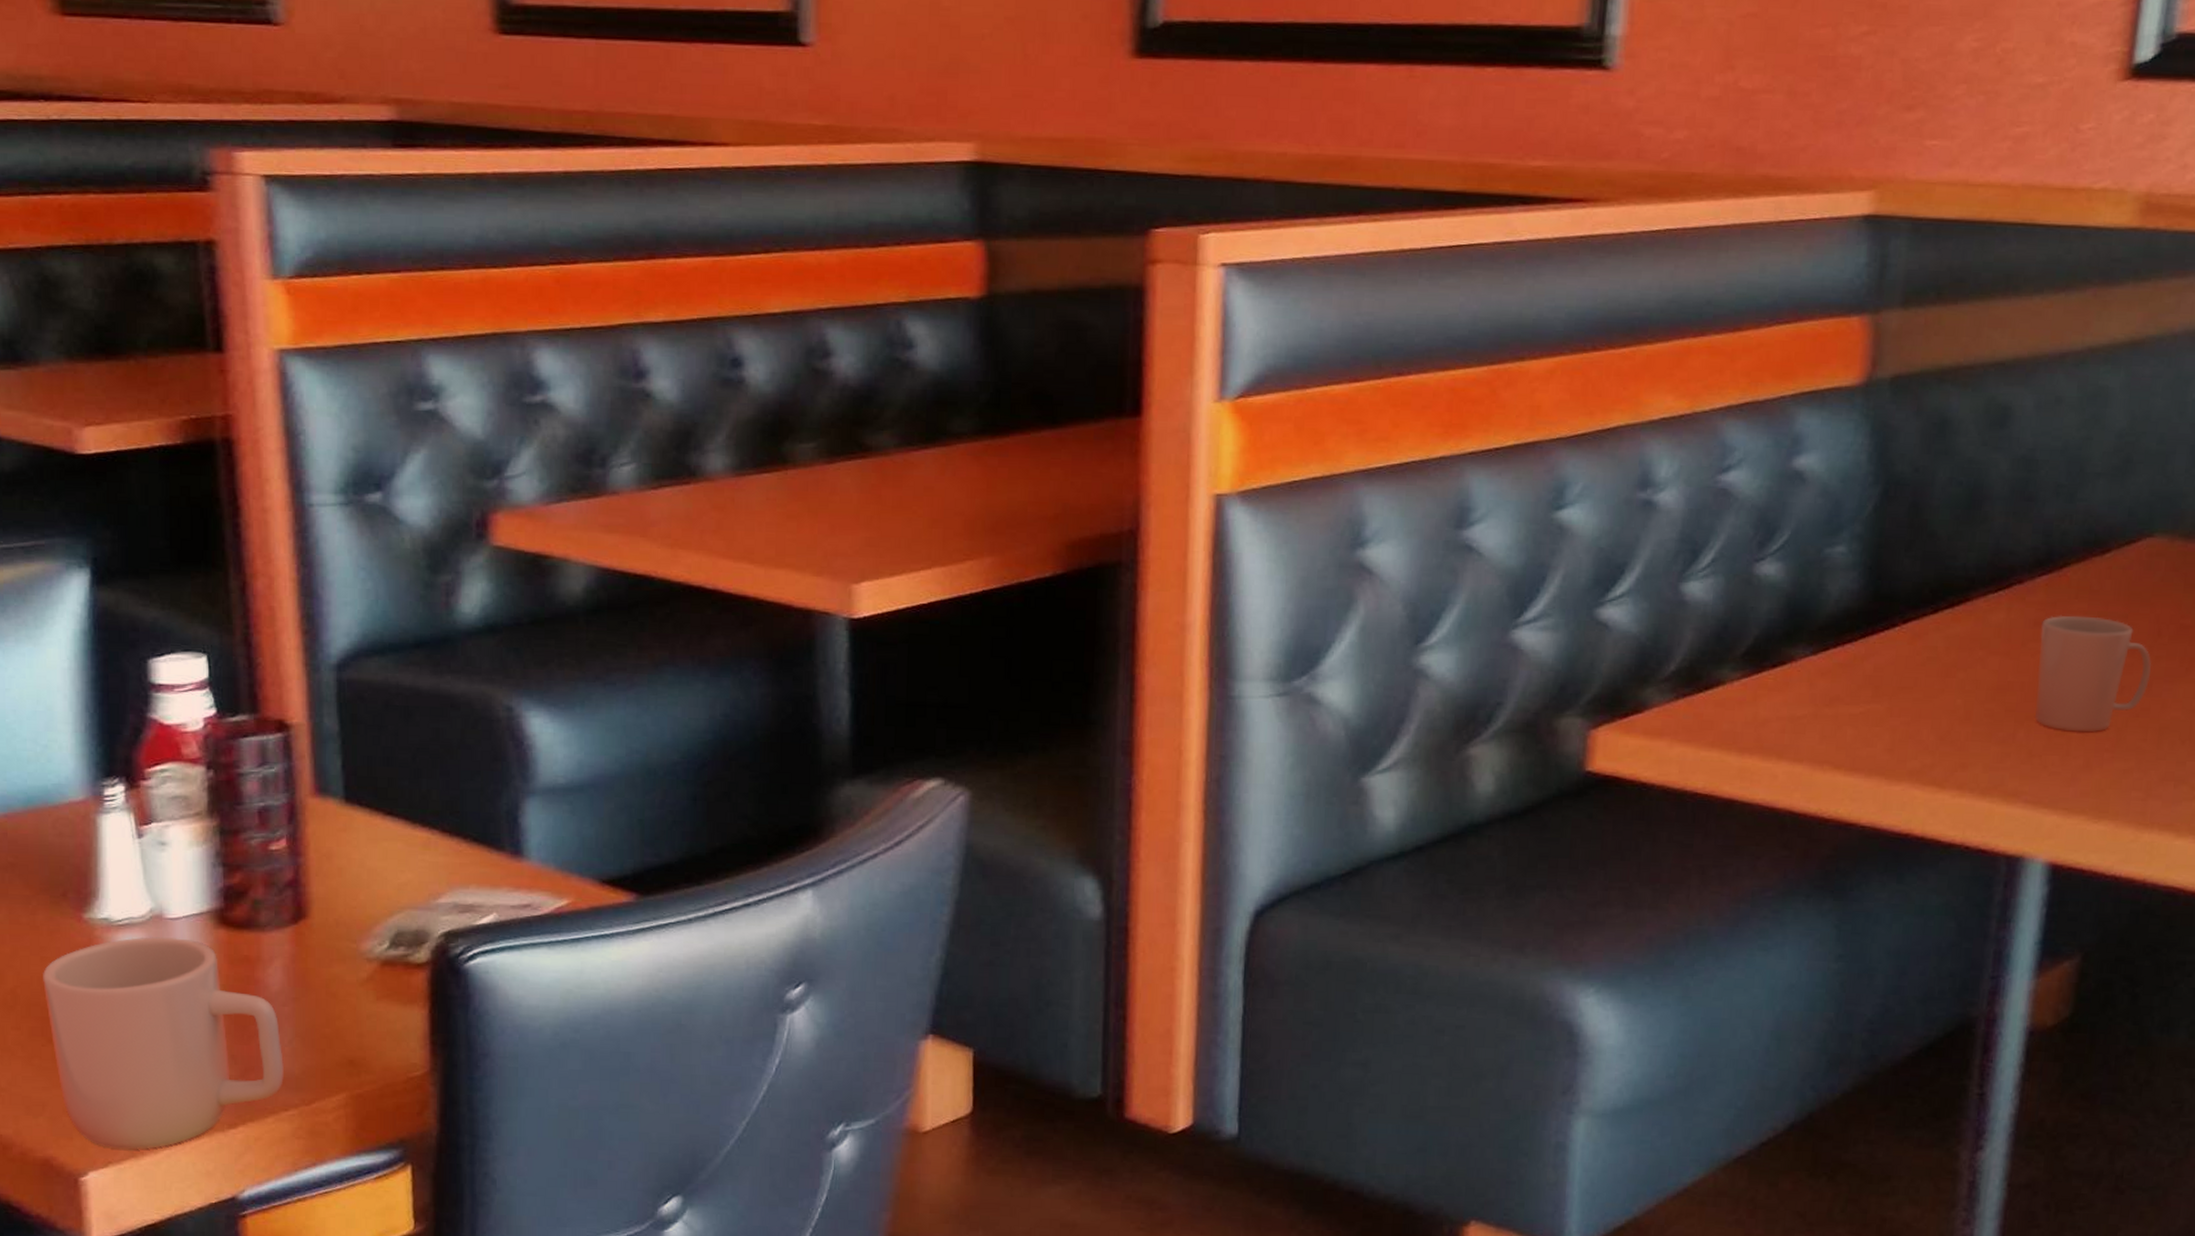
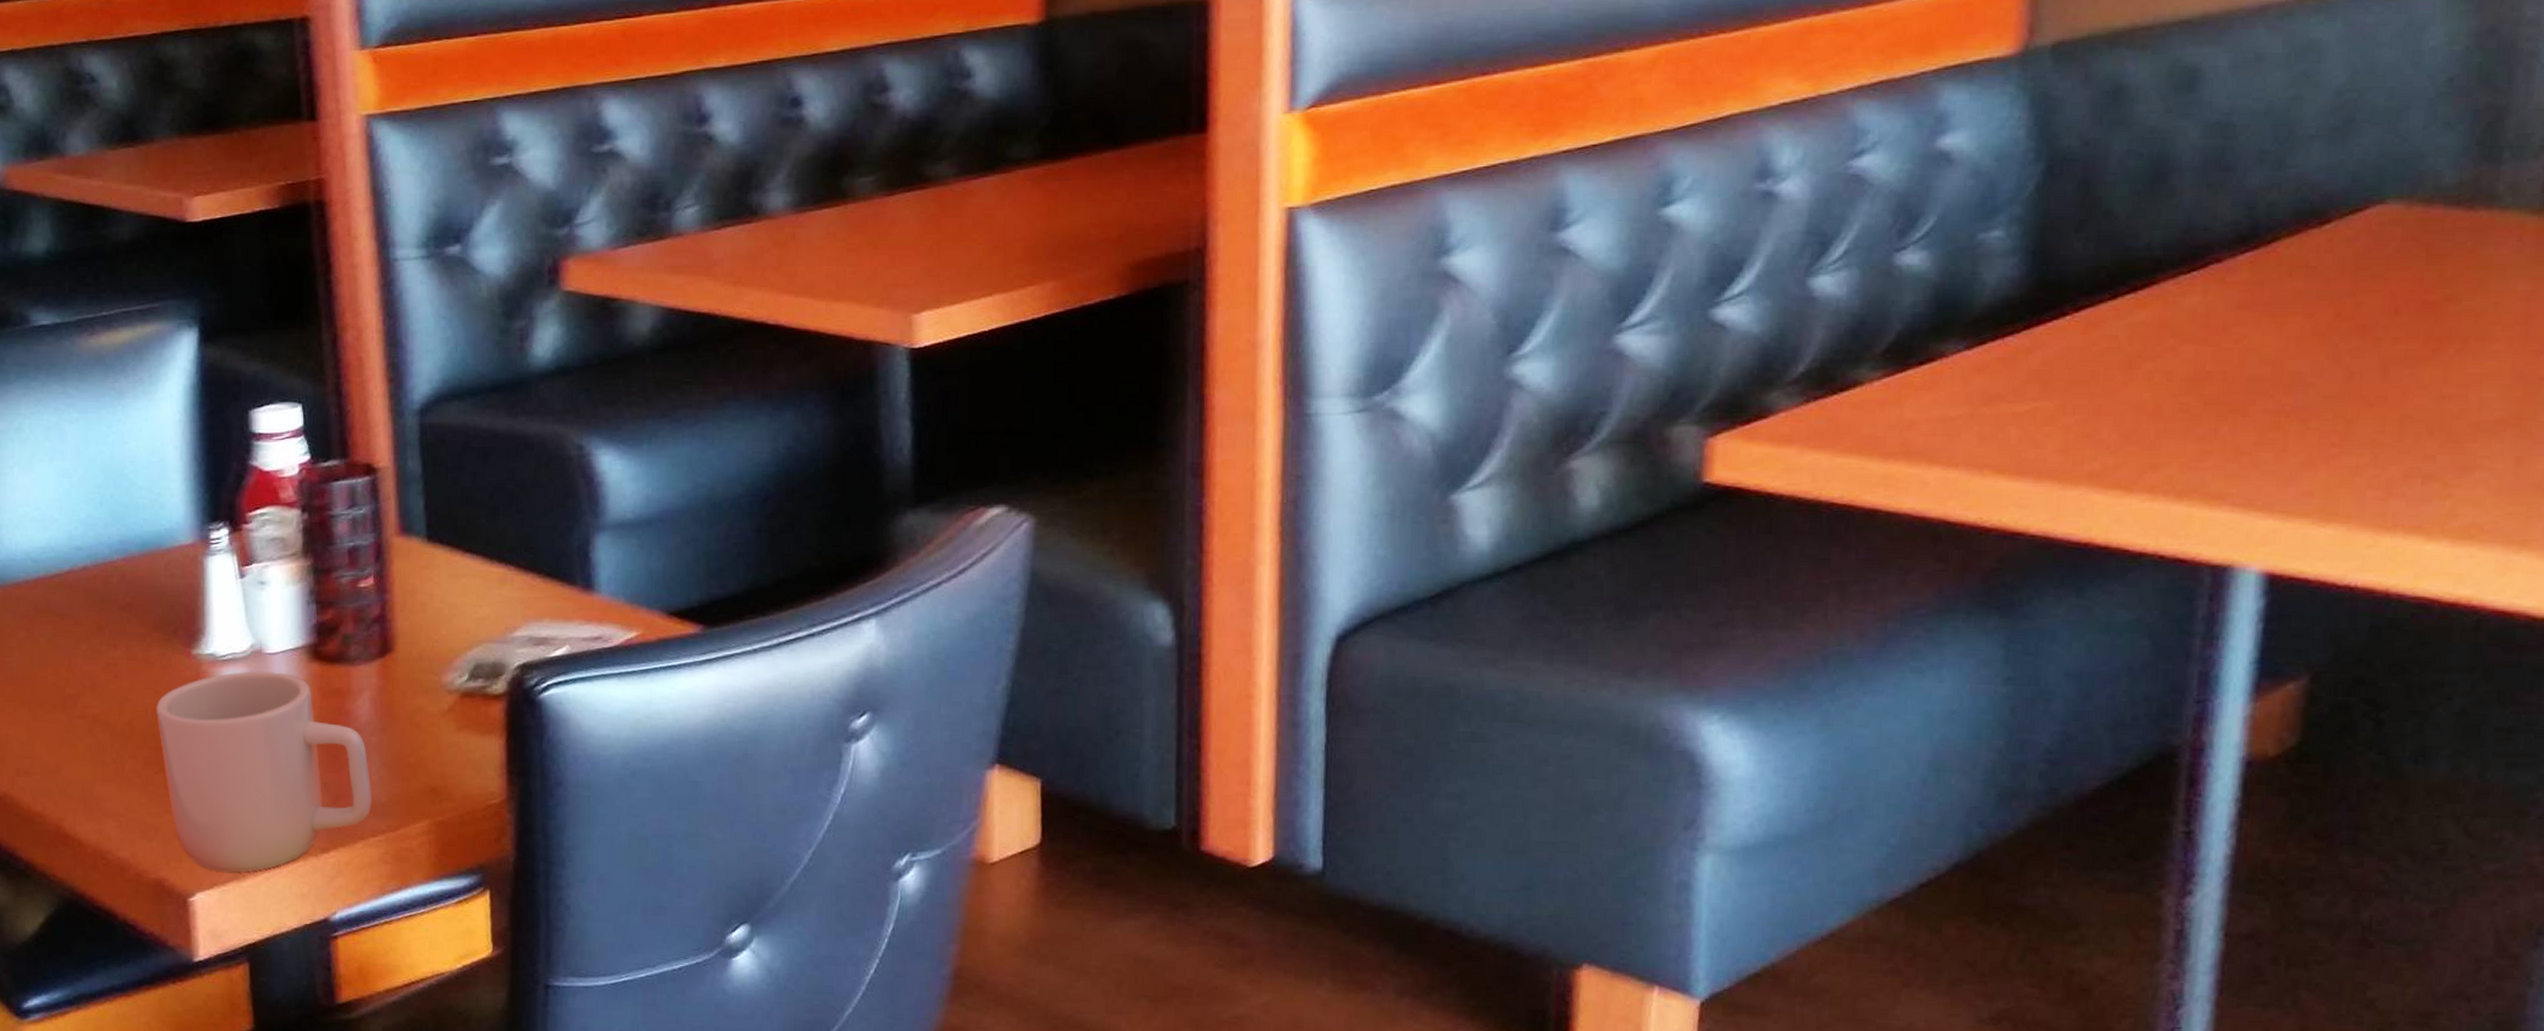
mug: present [2034,615,2152,733] -> none [2240,295,2388,426]

